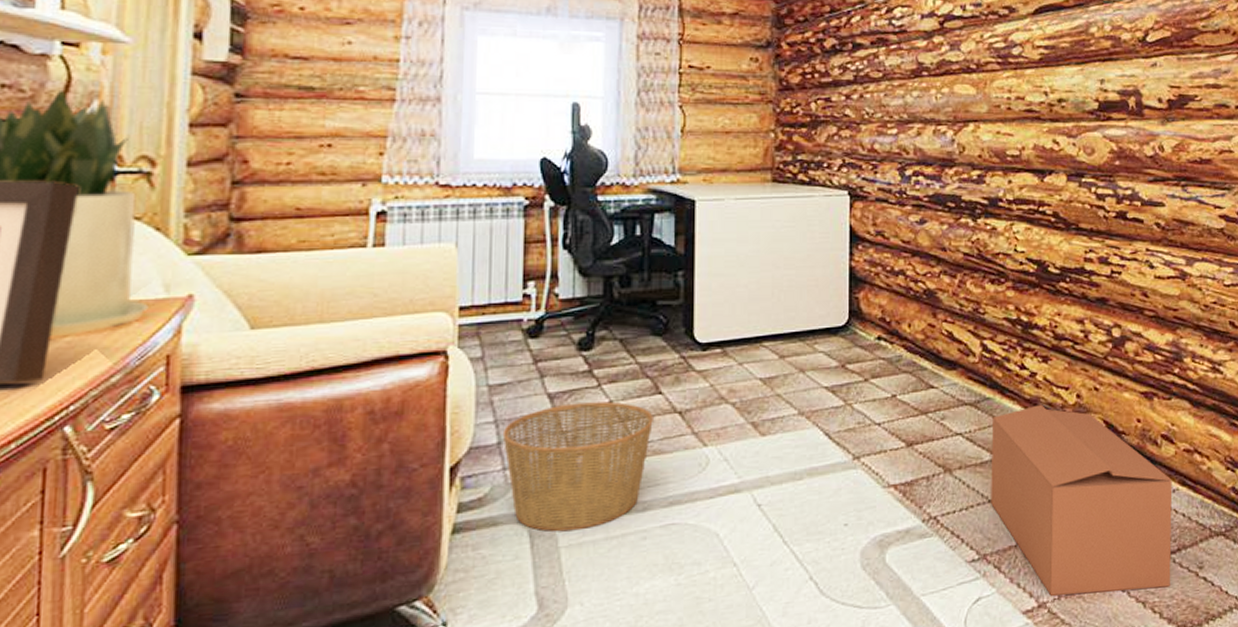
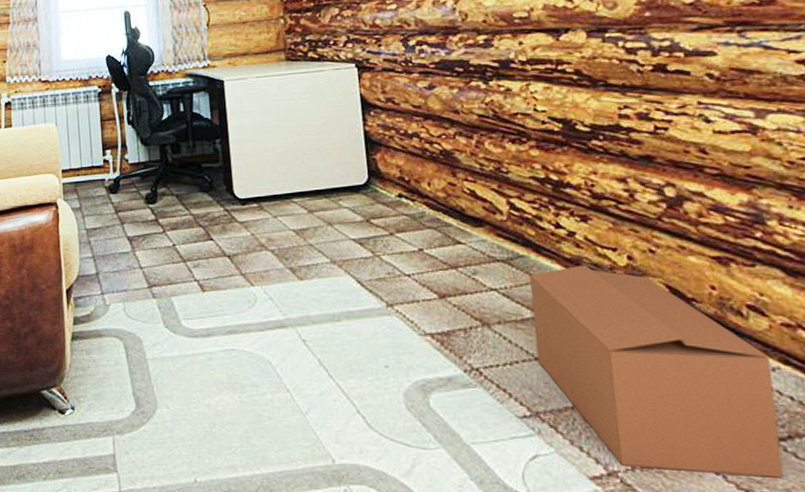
basket: present [502,401,653,532] -> none [99,245,208,347]

